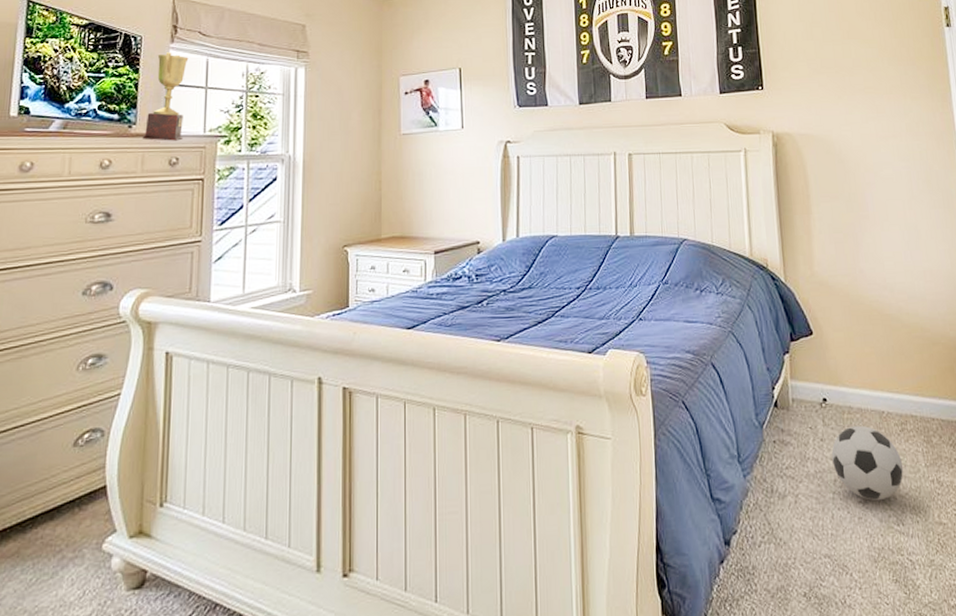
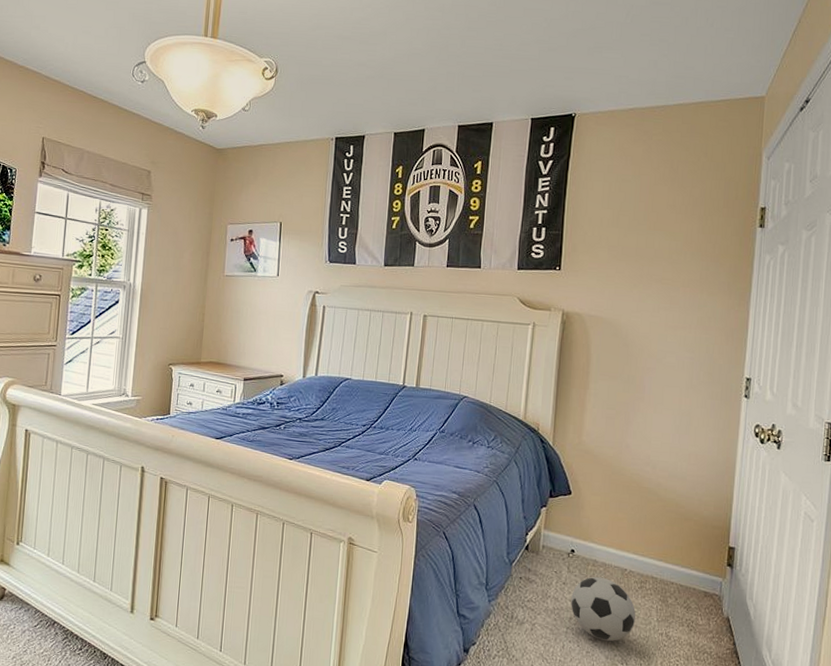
trophy cup: present [142,52,189,141] -> none [13,185,53,261]

